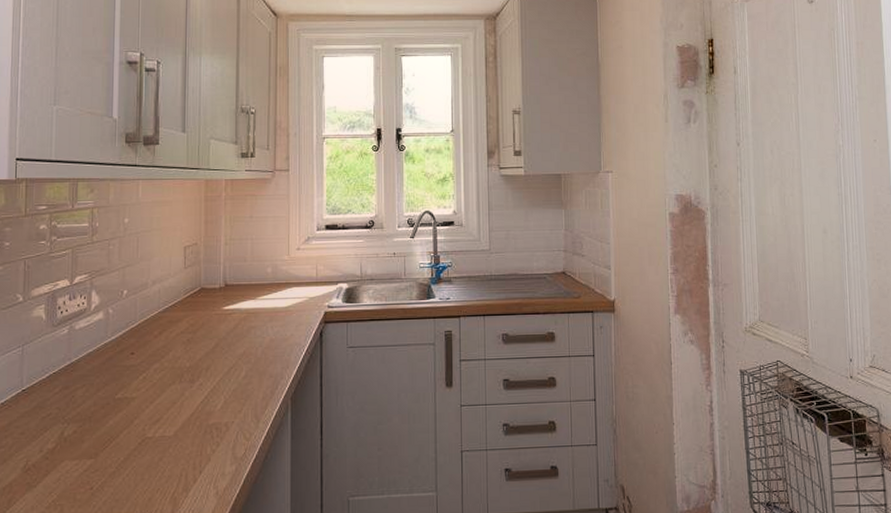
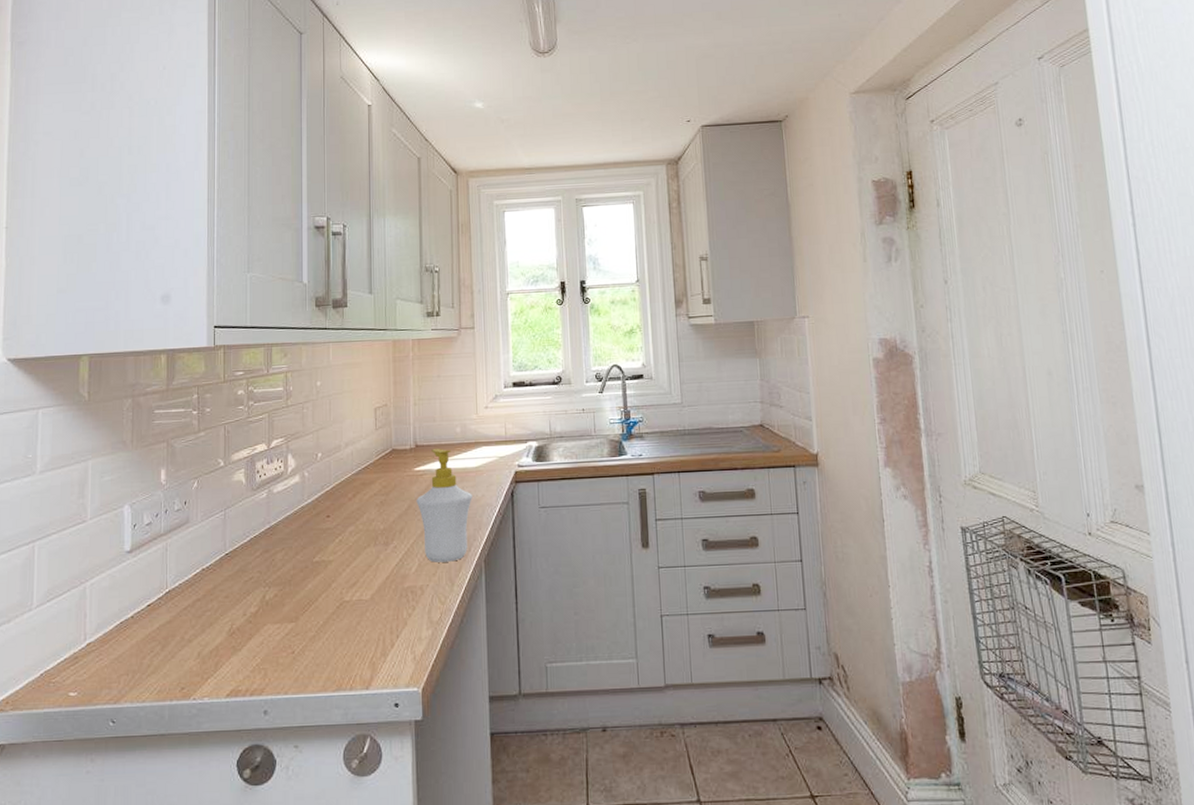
soap bottle: none [224,288,281,400] -> present [416,449,473,563]

